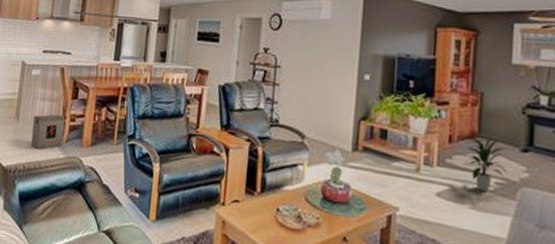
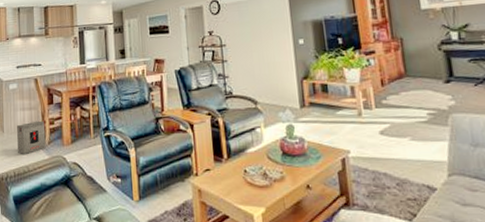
indoor plant: present [464,136,507,191] -> none [396,74,436,123]

